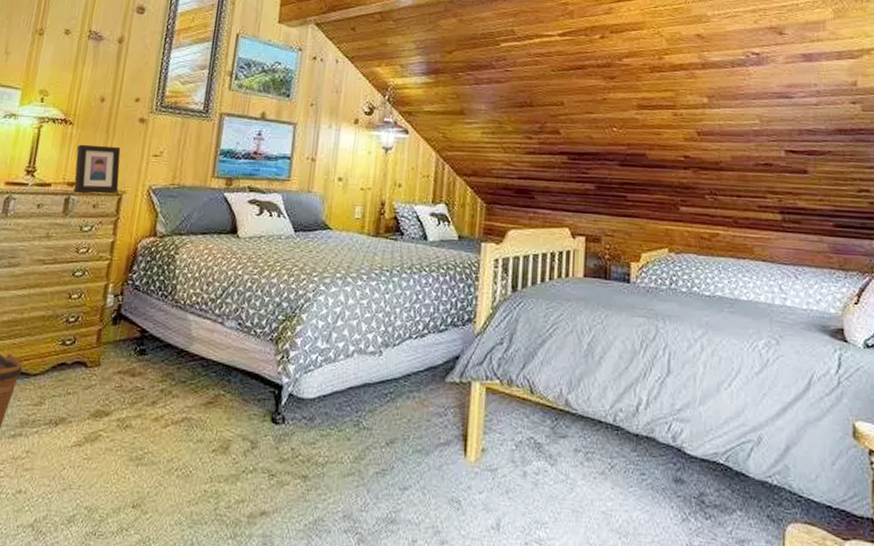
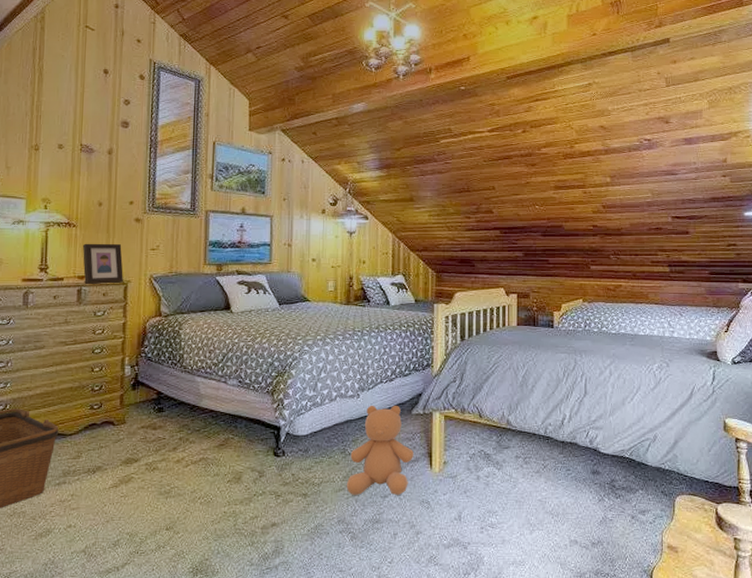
teddy bear: none [357,367,444,490] -> present [346,406,413,496]

